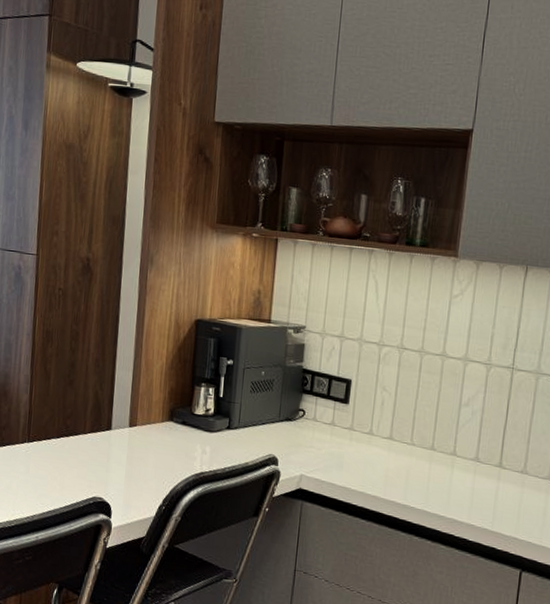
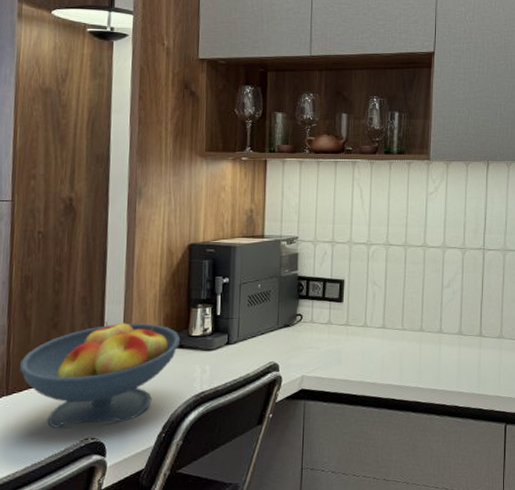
fruit bowl: none [40,386,184,489] -> present [20,321,181,429]

